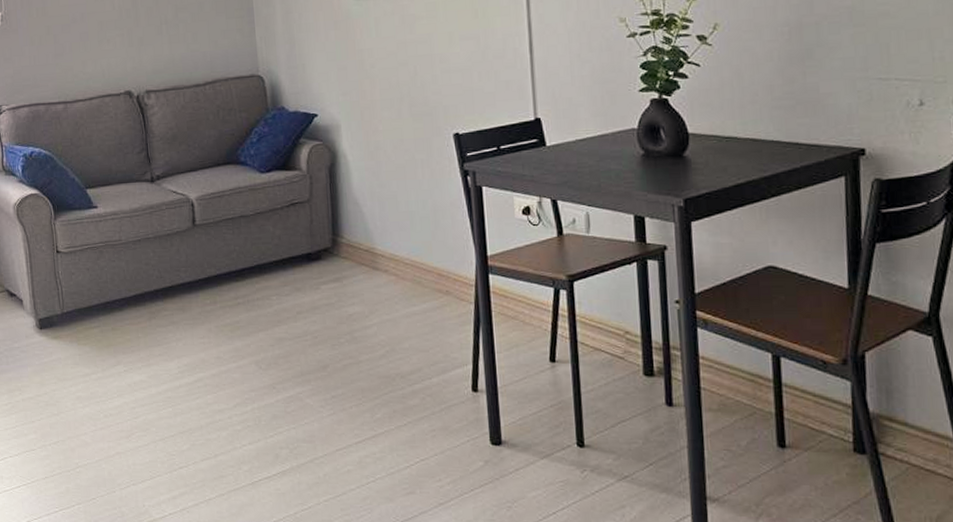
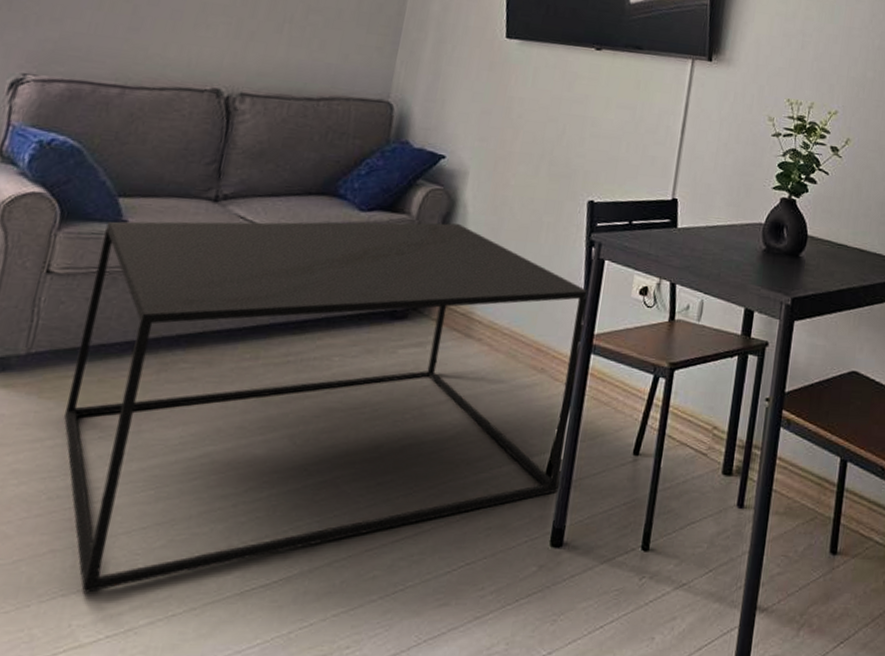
coffee table: none [84,172,487,483] -> present [64,221,589,593]

